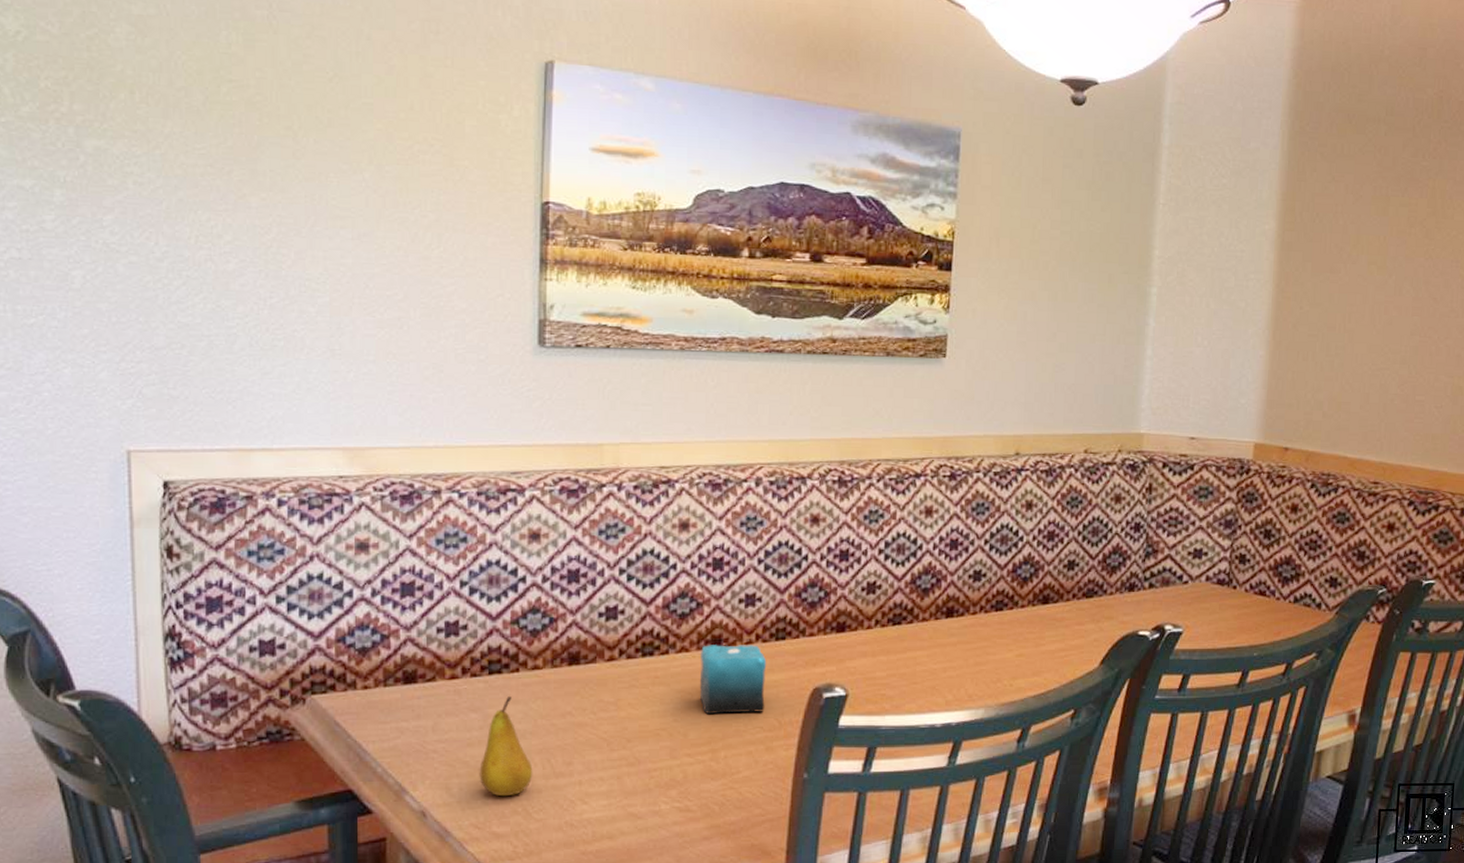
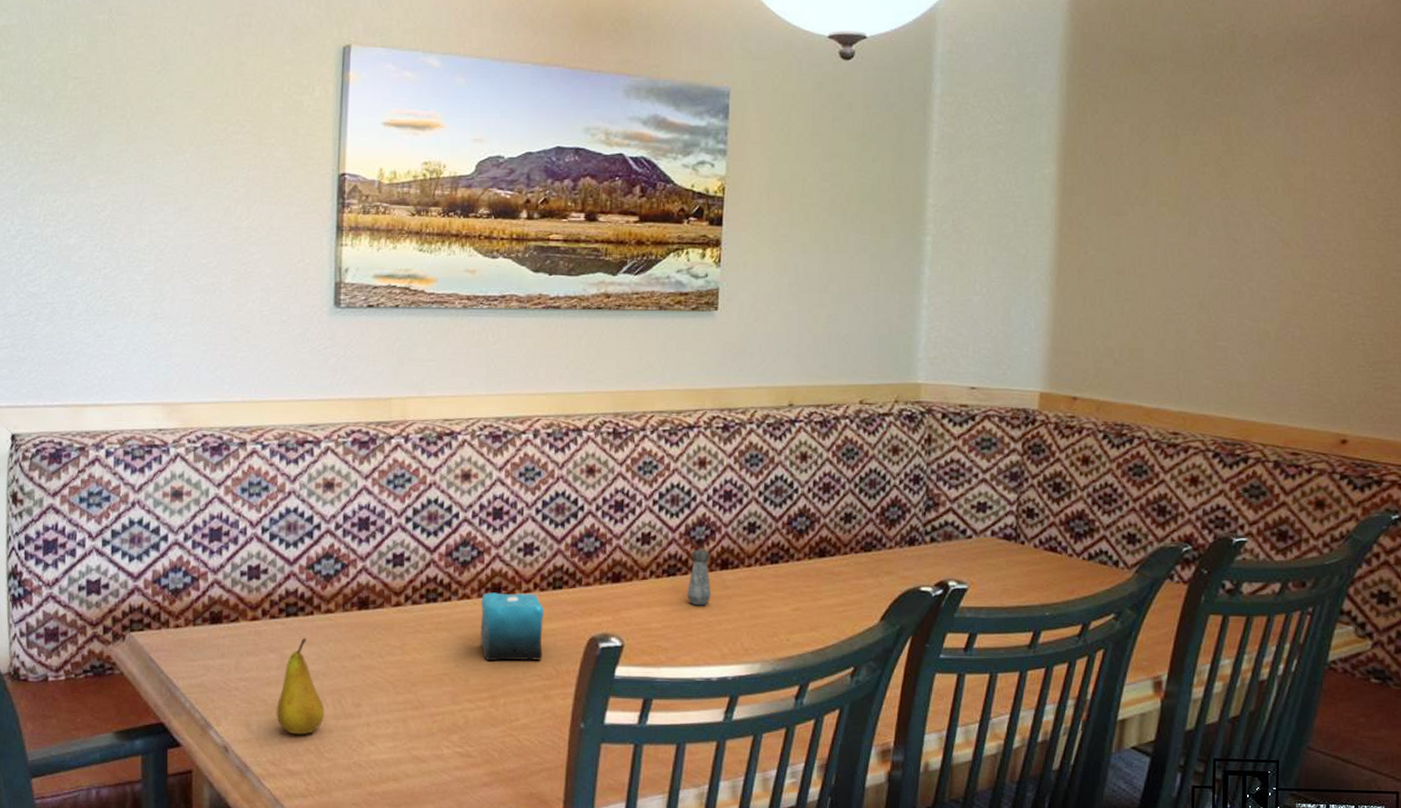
salt shaker: none [912,597,937,654] -> present [687,549,712,606]

